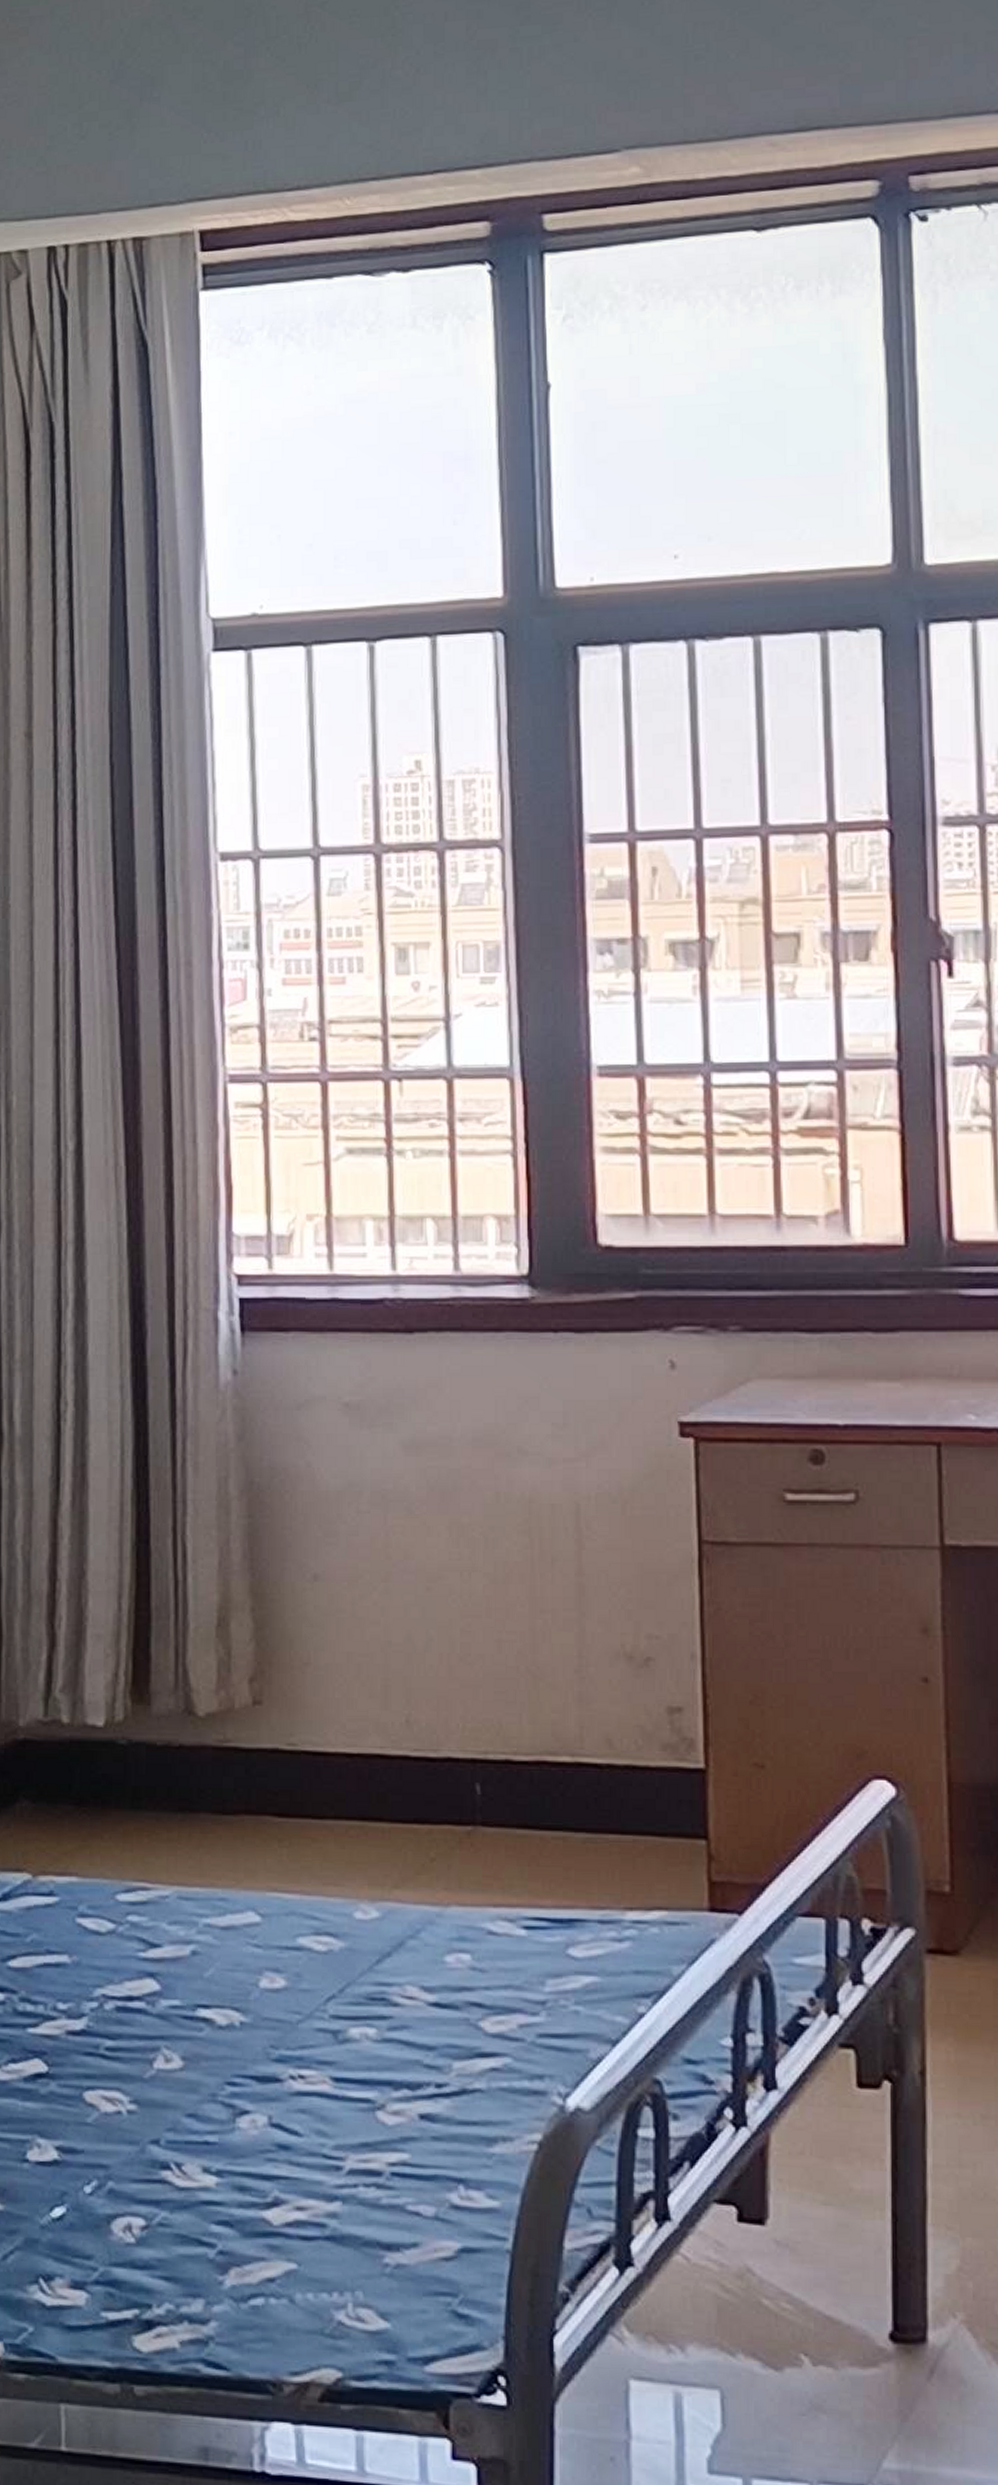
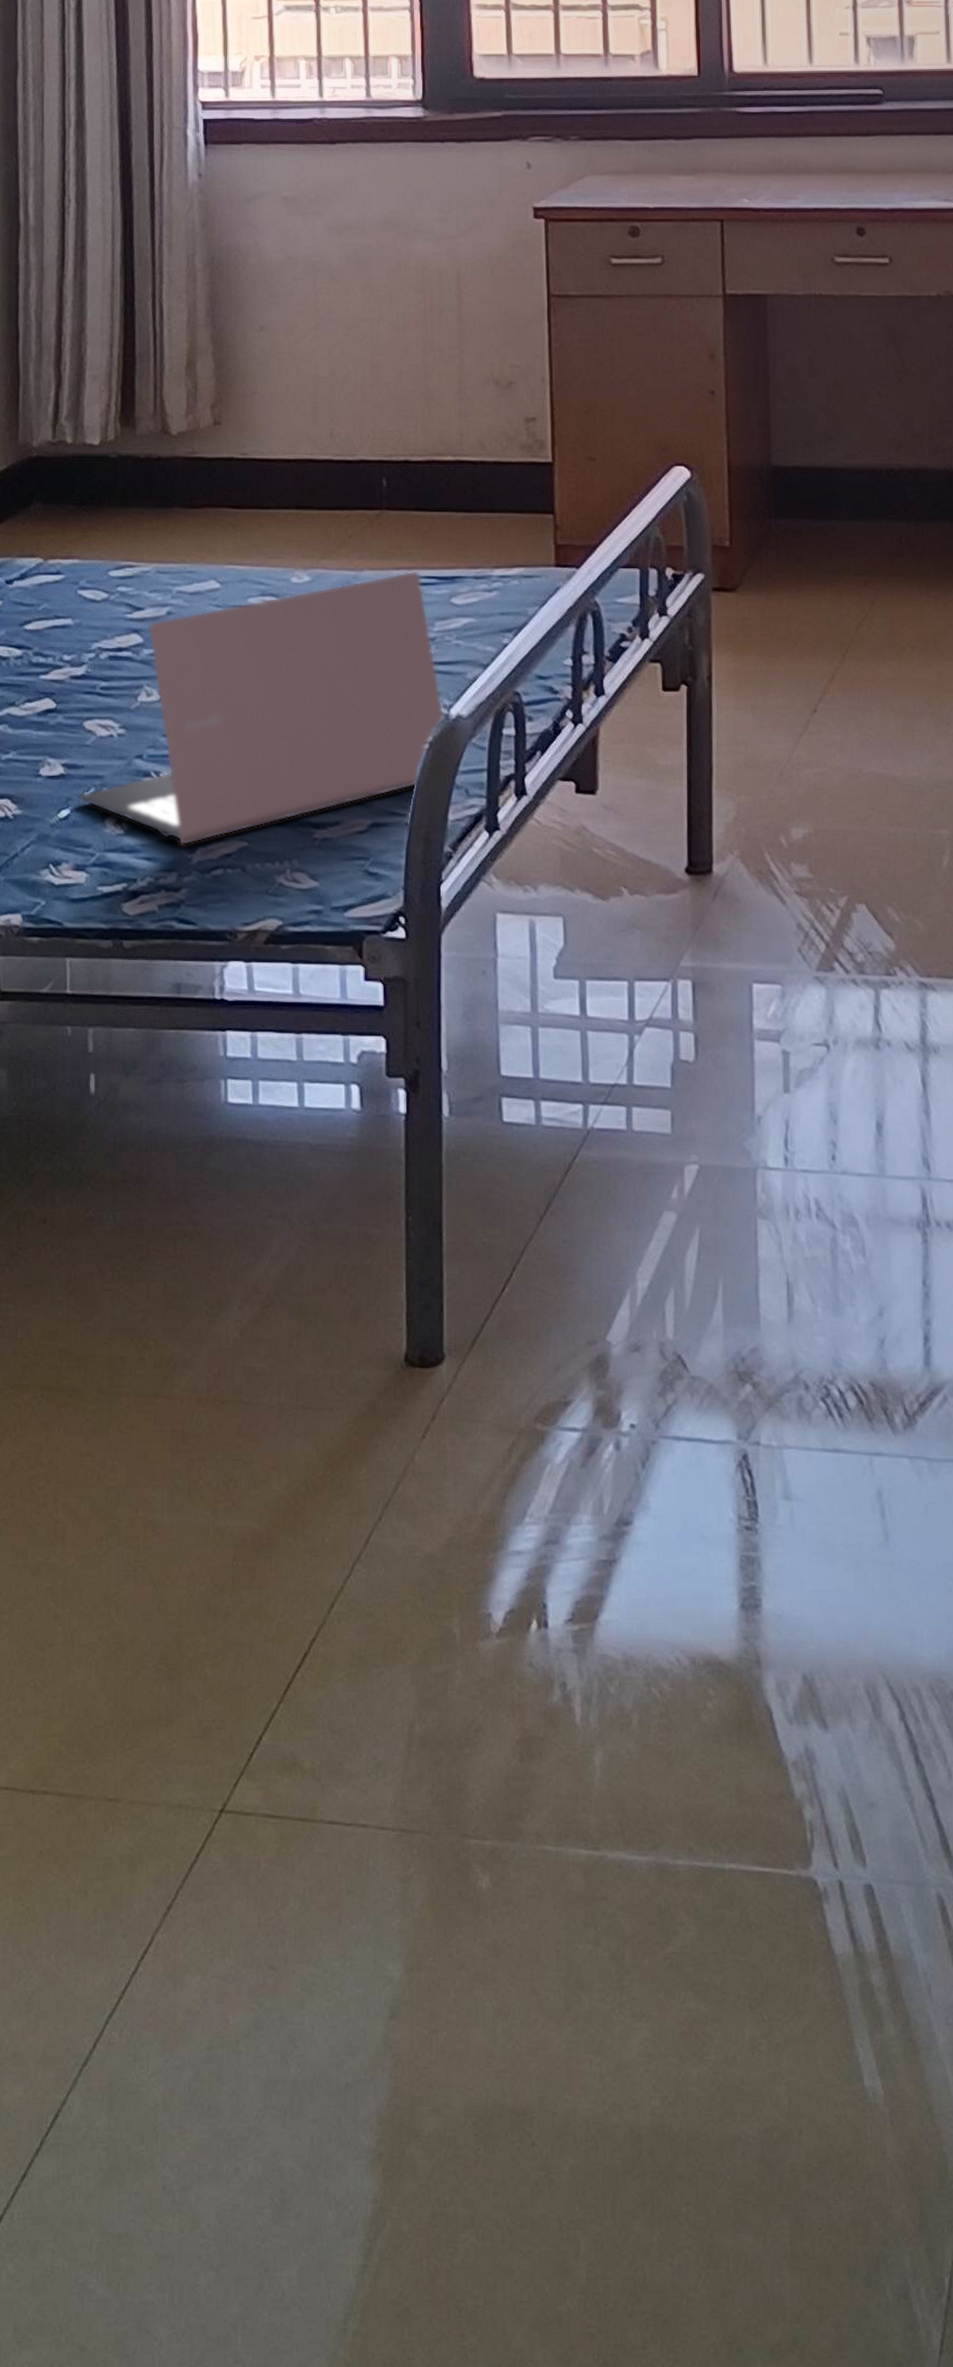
laptop: none [75,1909,560,2264] -> present [77,571,445,846]

